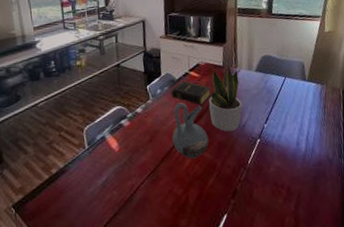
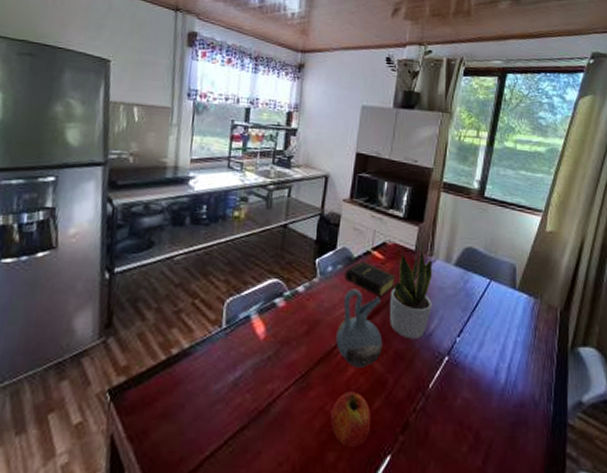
apple: none [178,176,209,214] -> present [331,391,372,447]

